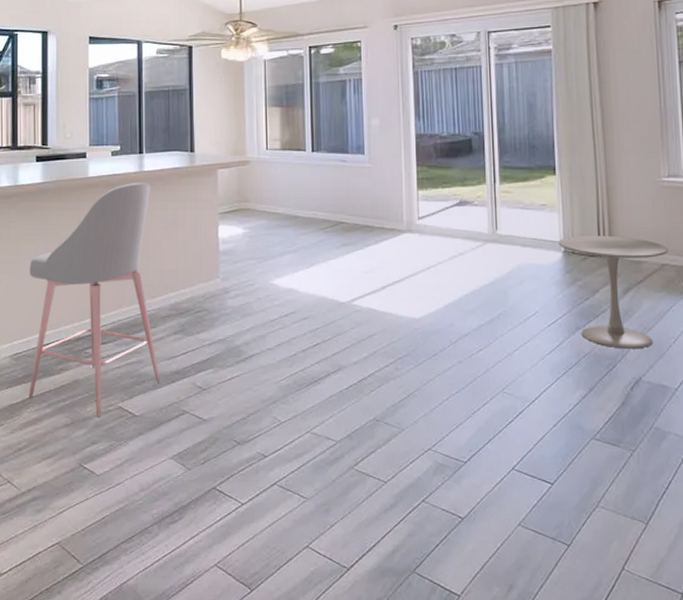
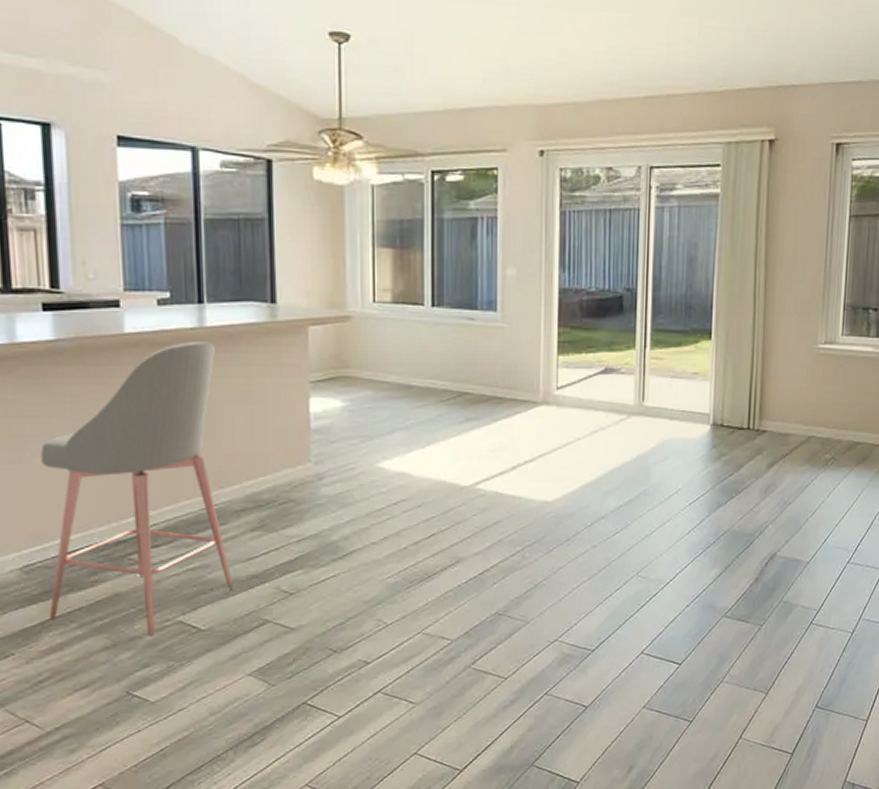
side table: present [558,235,669,349] -> none [707,407,817,525]

